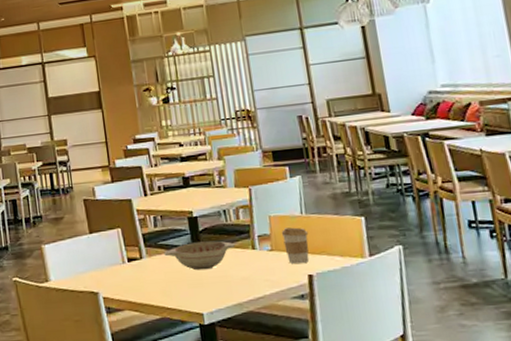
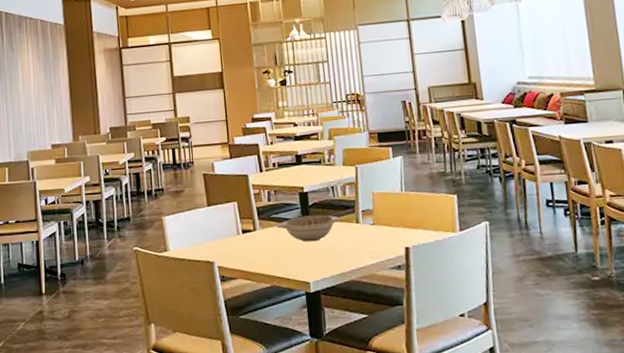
coffee cup: present [281,227,310,264] -> none [382,203,407,237]

